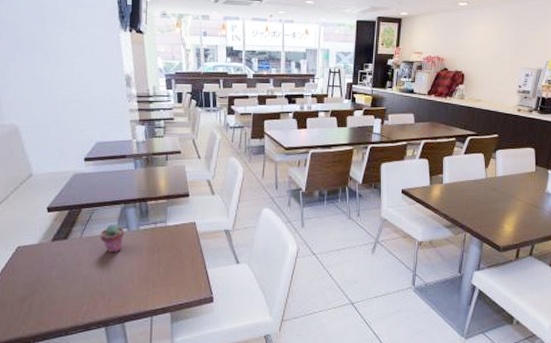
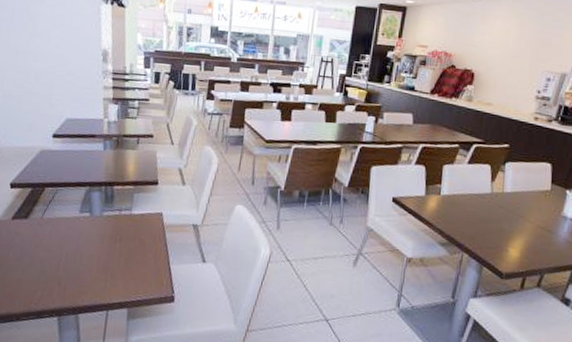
potted succulent: present [100,223,125,253] -> none [61,206,87,238]

